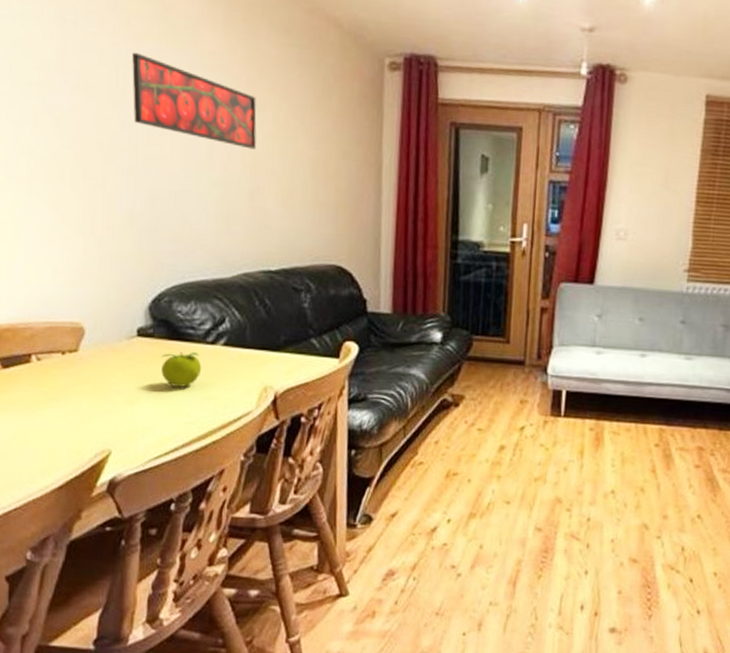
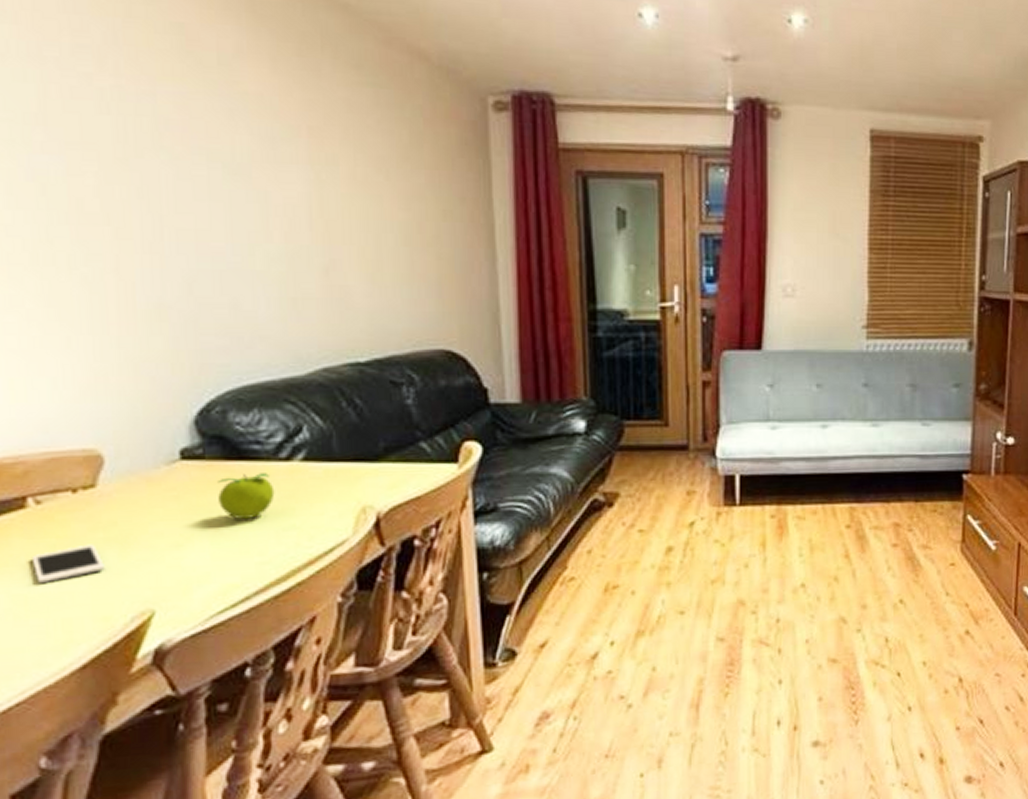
cell phone: none [31,394,80,421] -> present [31,544,105,584]
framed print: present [132,52,257,150] -> none [145,96,327,214]

